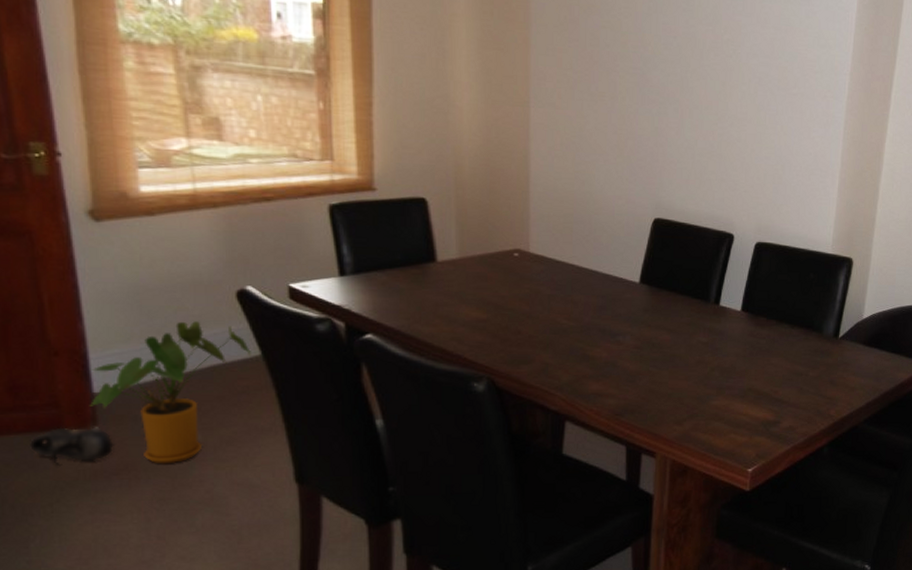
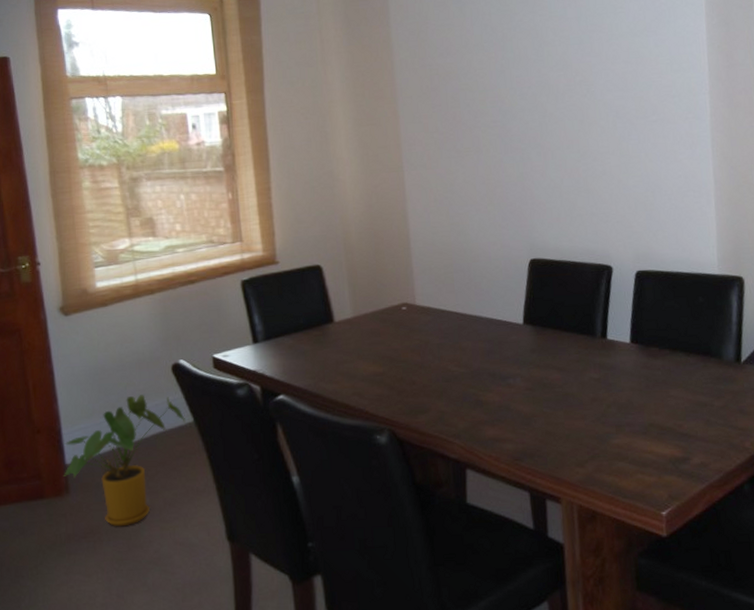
shoe: present [28,427,114,464] -> none [19,495,82,530]

